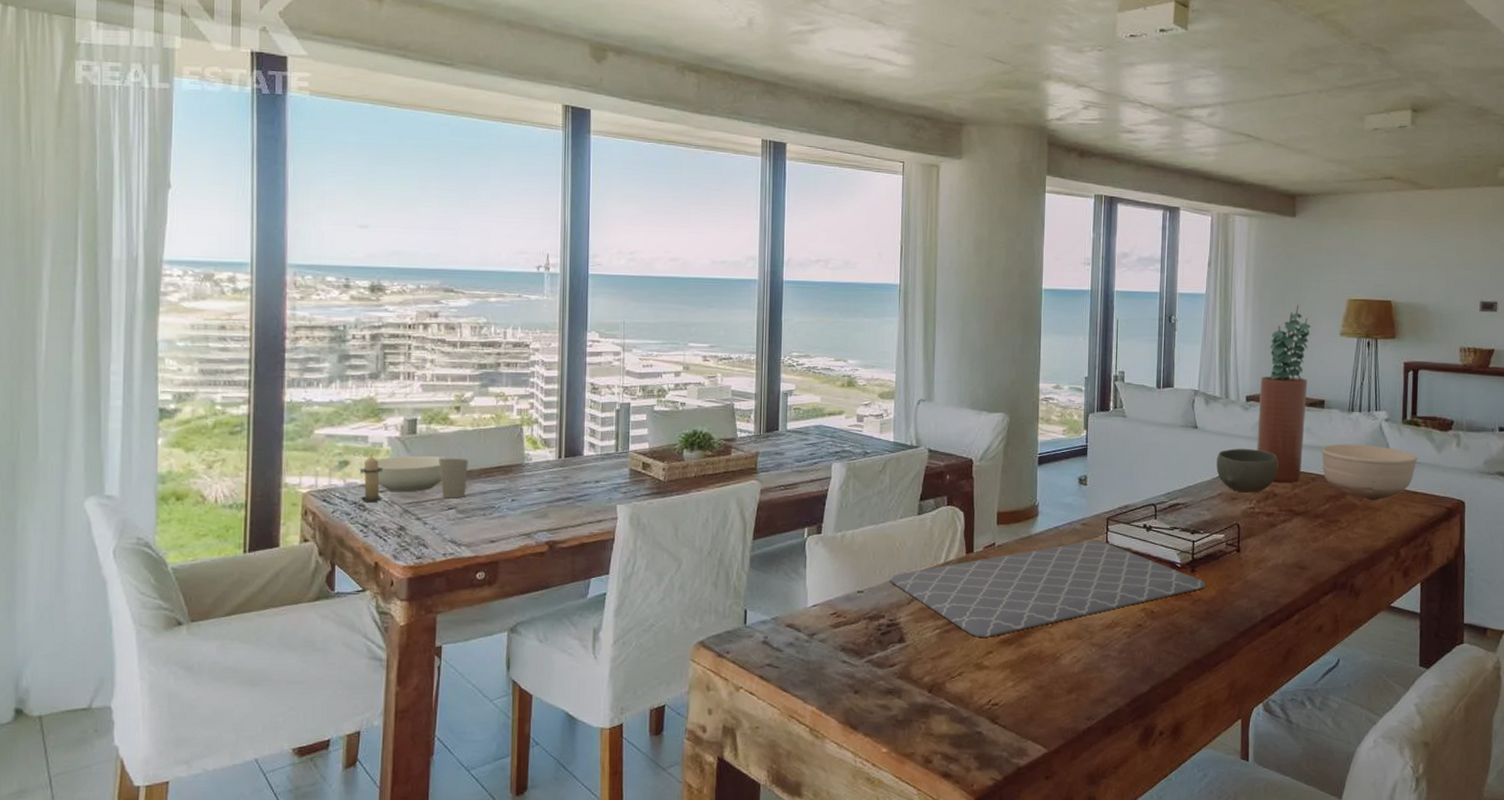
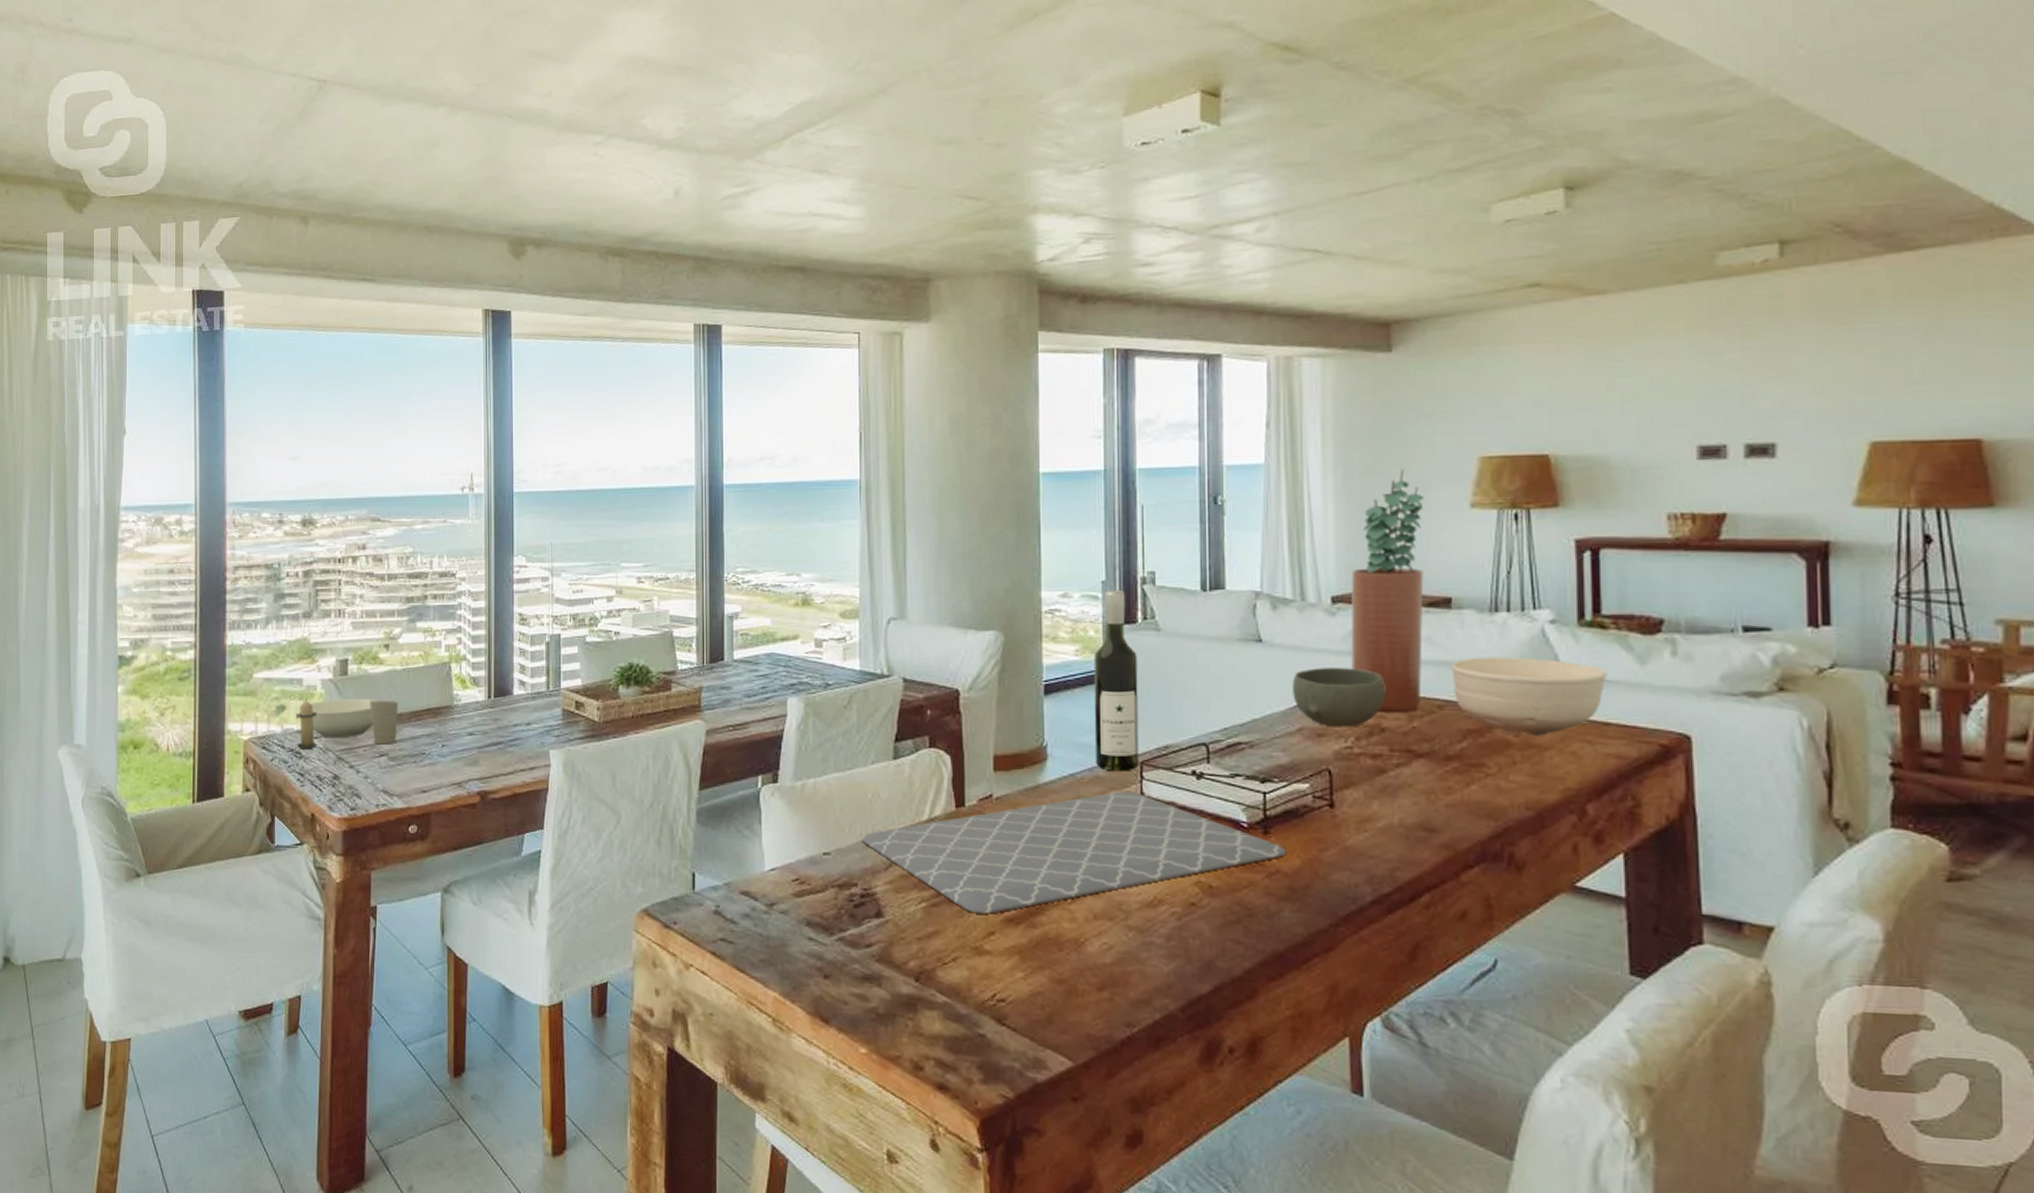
bottle: none [1073,384,1109,525] -> present [1093,589,1139,772]

